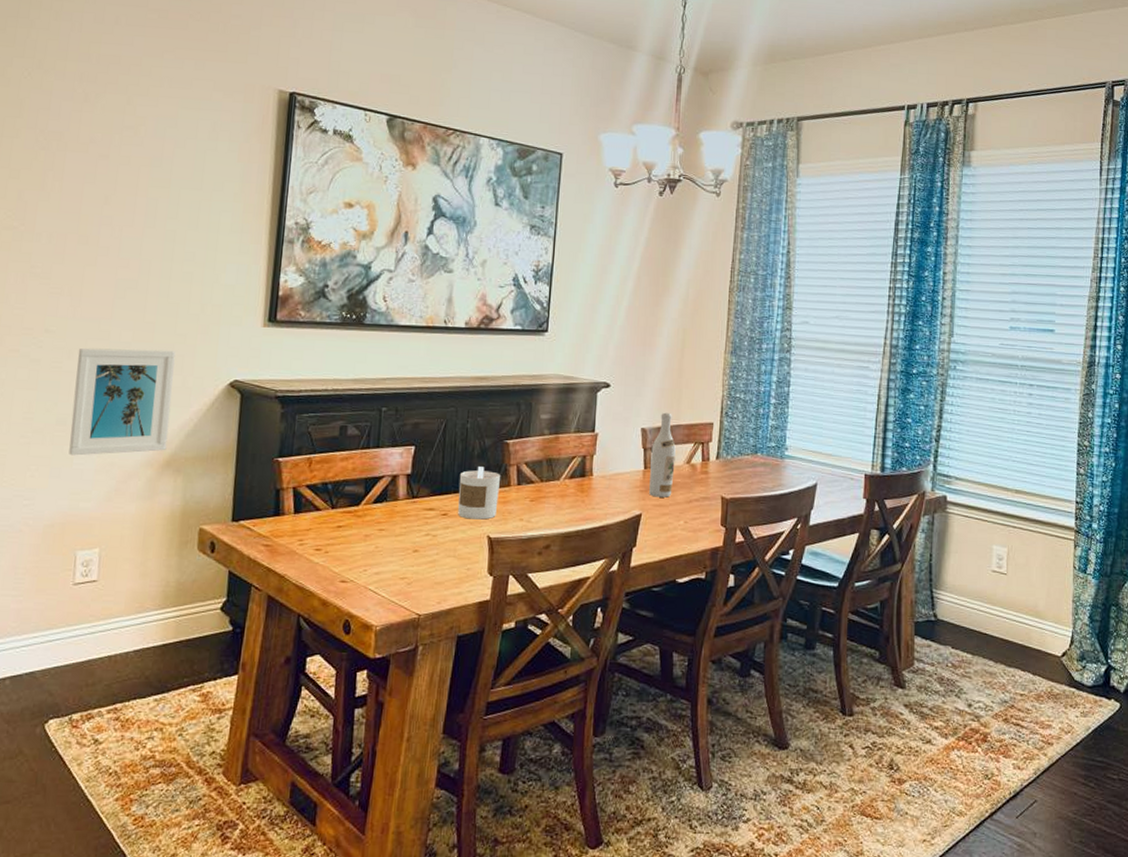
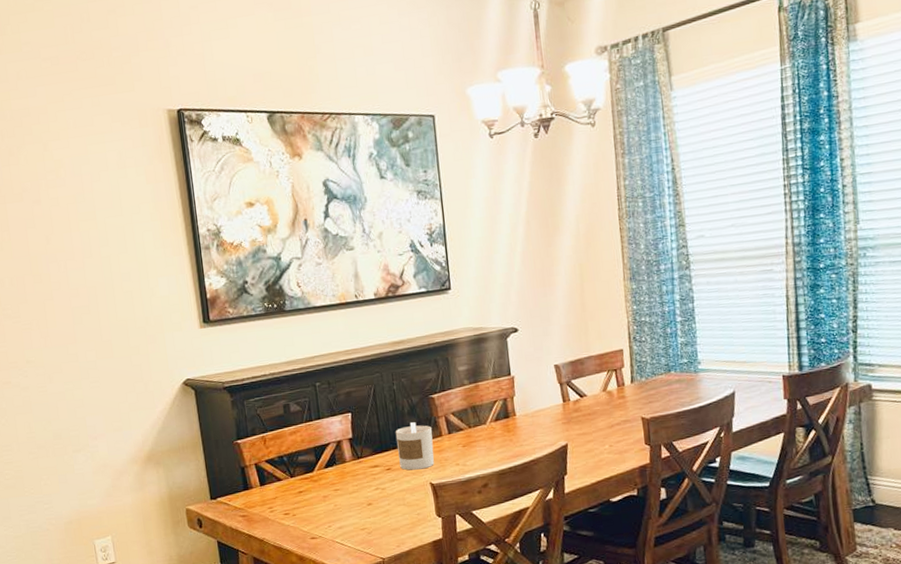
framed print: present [69,347,176,456] -> none [56,361,145,463]
wine bottle: present [649,412,676,498] -> none [567,346,593,427]

